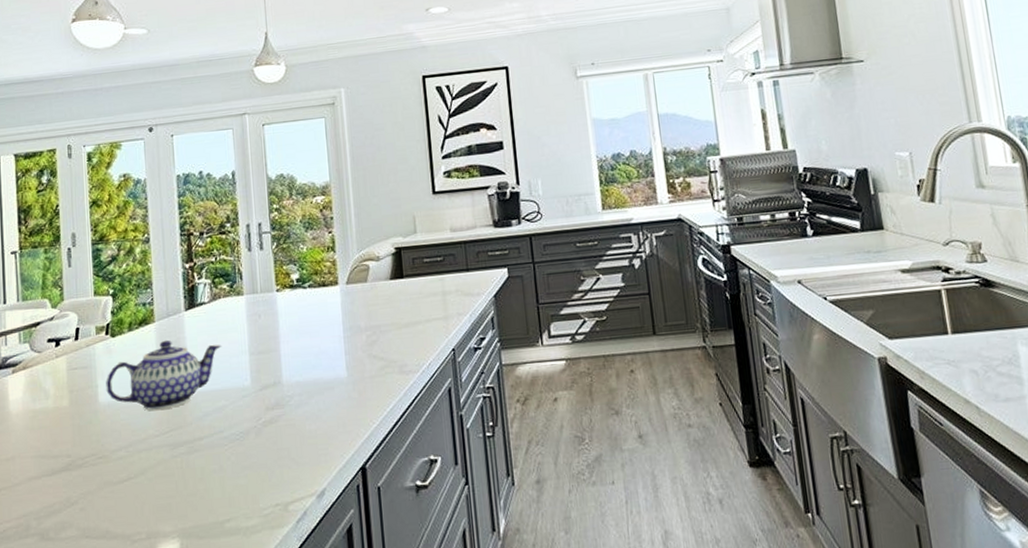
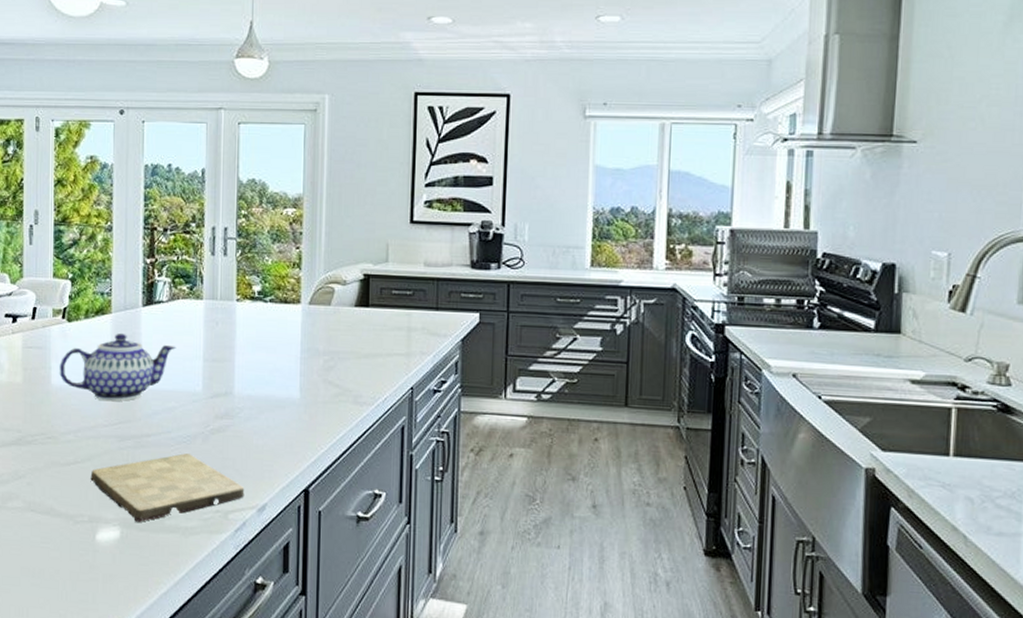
cutting board: none [145,450,303,530] -> present [90,453,245,522]

